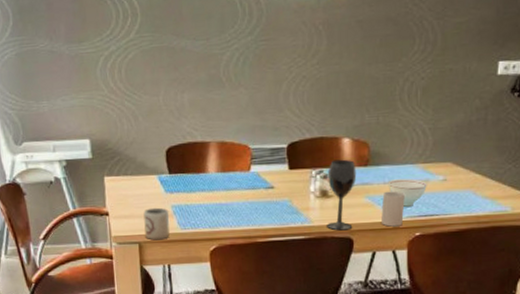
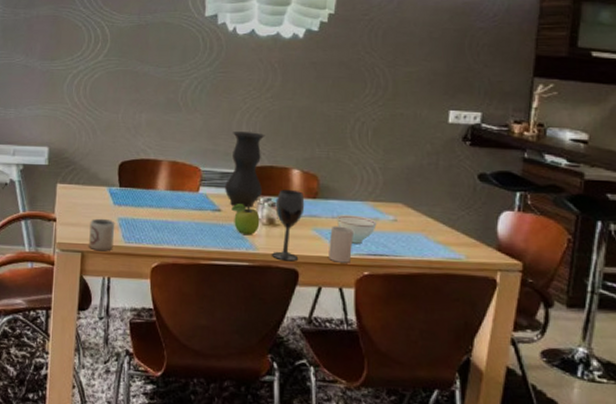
vase: none [276,103,314,182] -> present [225,132,265,207]
fruit: none [284,177,313,210] -> present [231,202,260,236]

